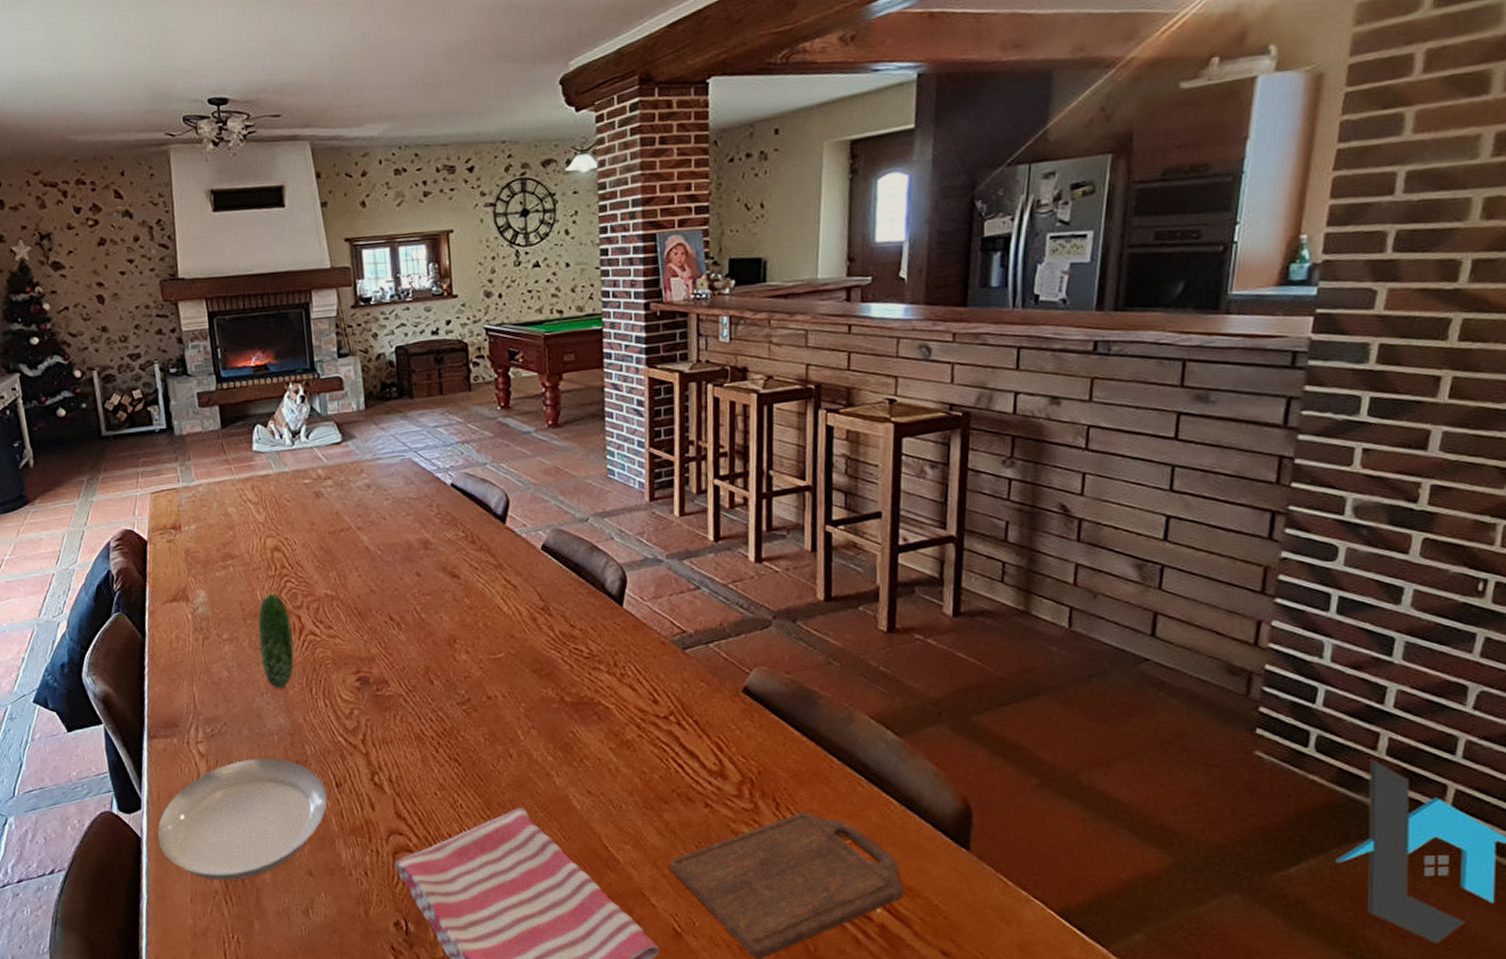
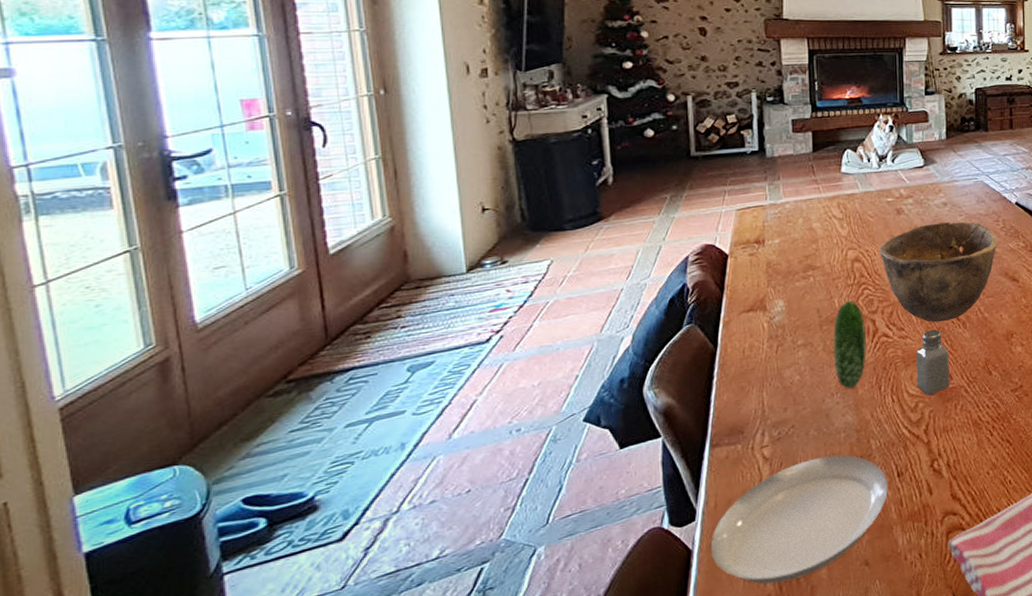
bowl: none [299,506,434,622] -> present [879,221,999,323]
saltshaker: none [347,630,387,703] -> present [916,329,950,396]

